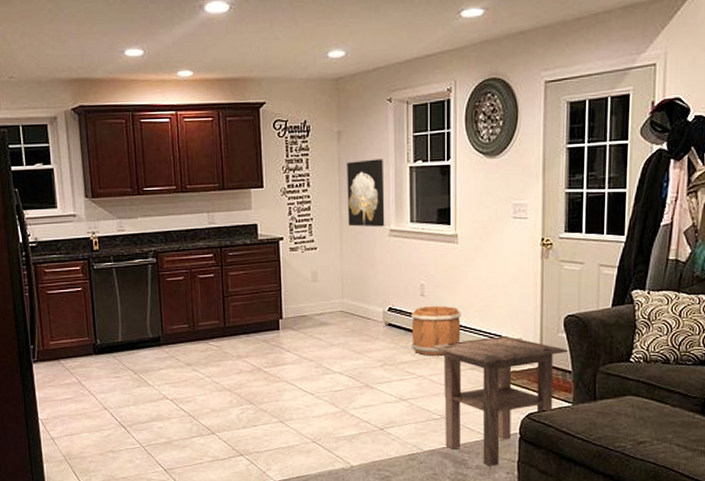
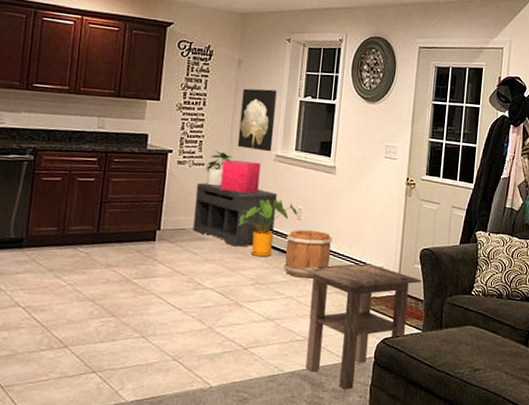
bench: none [312,267,396,329] -> present [193,182,277,247]
potted plant: none [317,233,345,270] -> present [203,151,233,187]
storage bin: none [336,240,376,274] -> present [220,160,261,194]
house plant: none [359,276,421,338] -> present [239,199,298,257]

